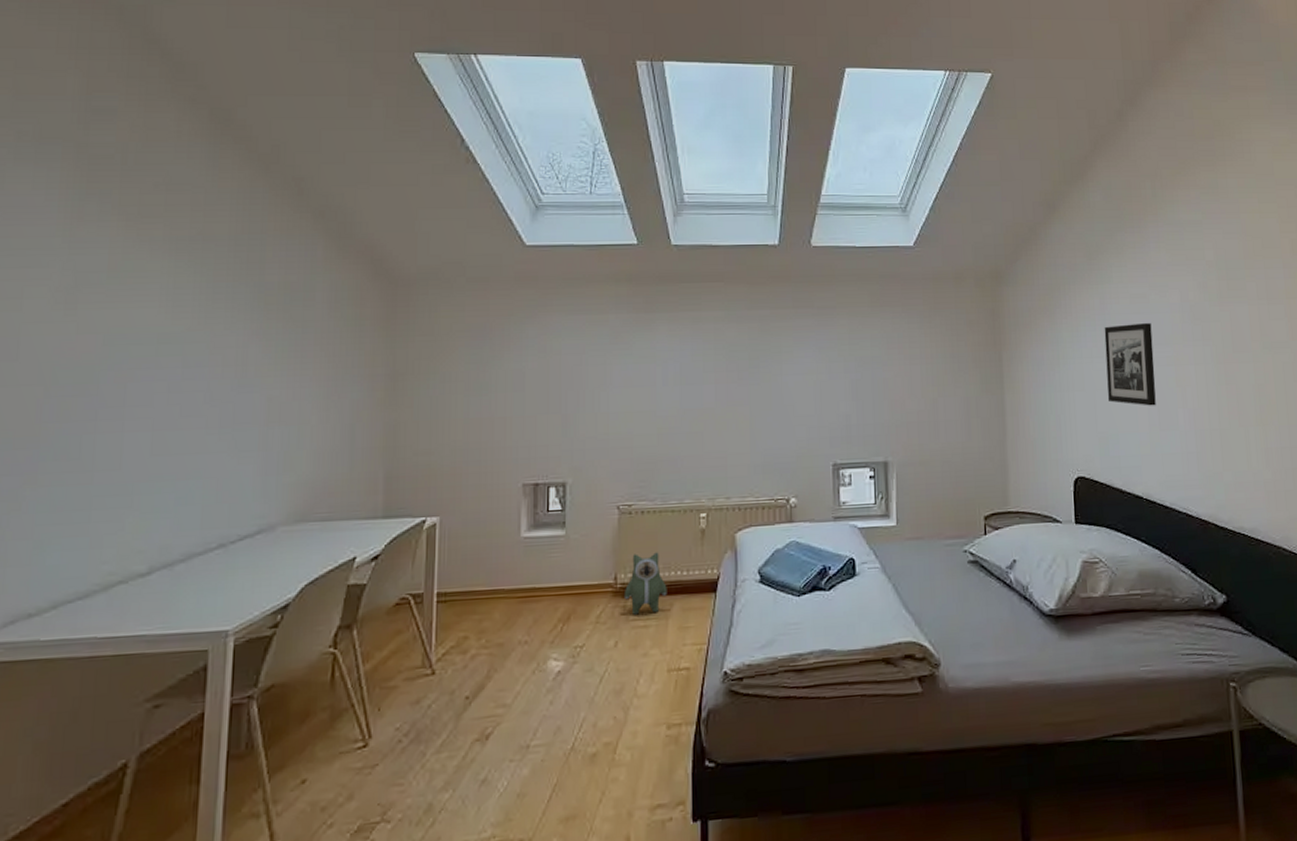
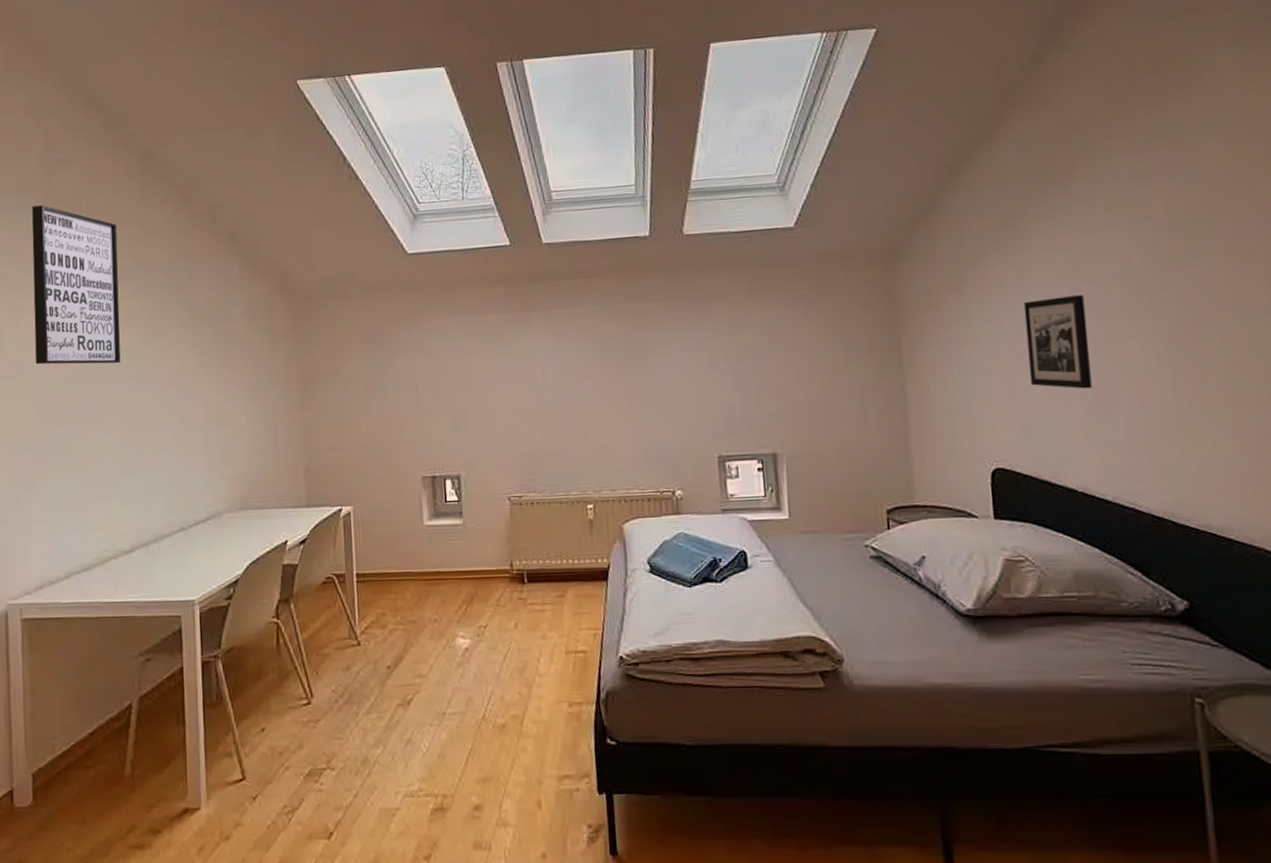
wall art: none [39,158,172,350] -> present [32,205,121,365]
plush toy: present [623,552,667,615] -> none [520,541,561,599]

